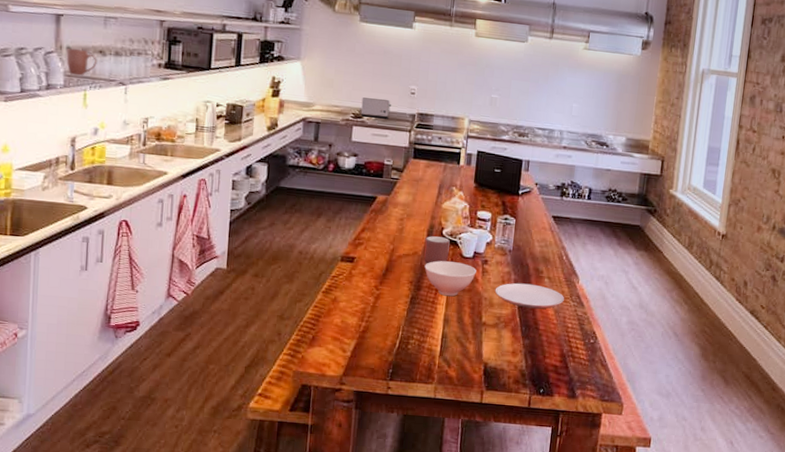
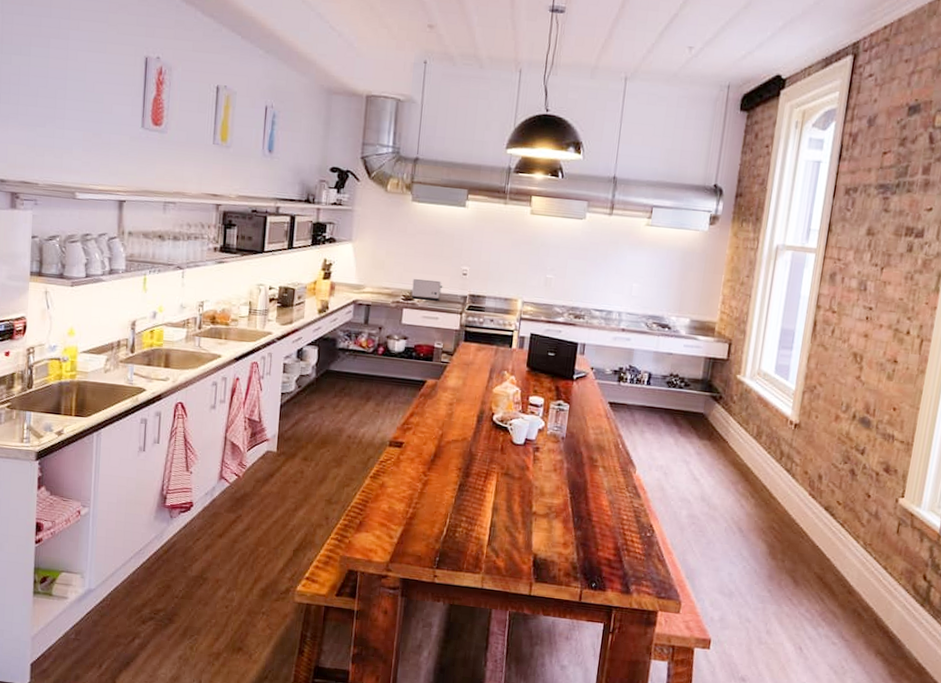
mug: present [66,47,97,76] -> none [128,233,157,261]
mug: present [424,236,450,264] -> none [473,421,500,451]
bowl: present [424,260,476,297] -> none [474,447,527,485]
plate: present [495,283,564,309] -> none [546,471,620,500]

